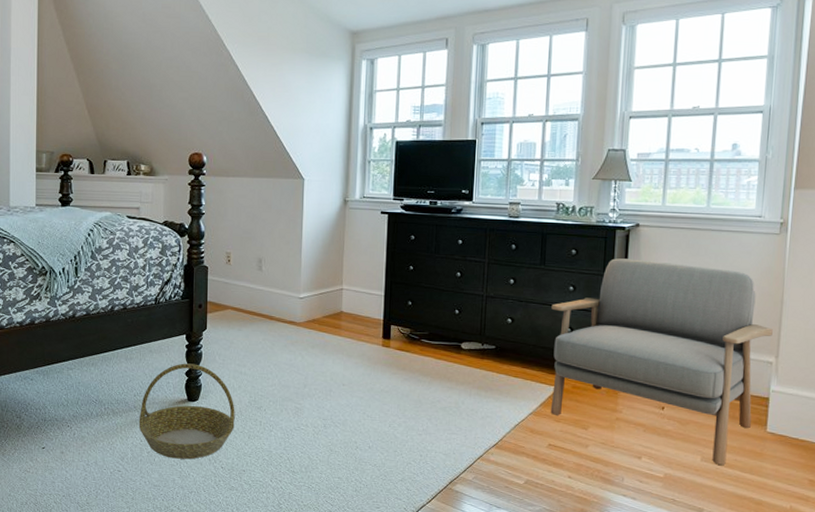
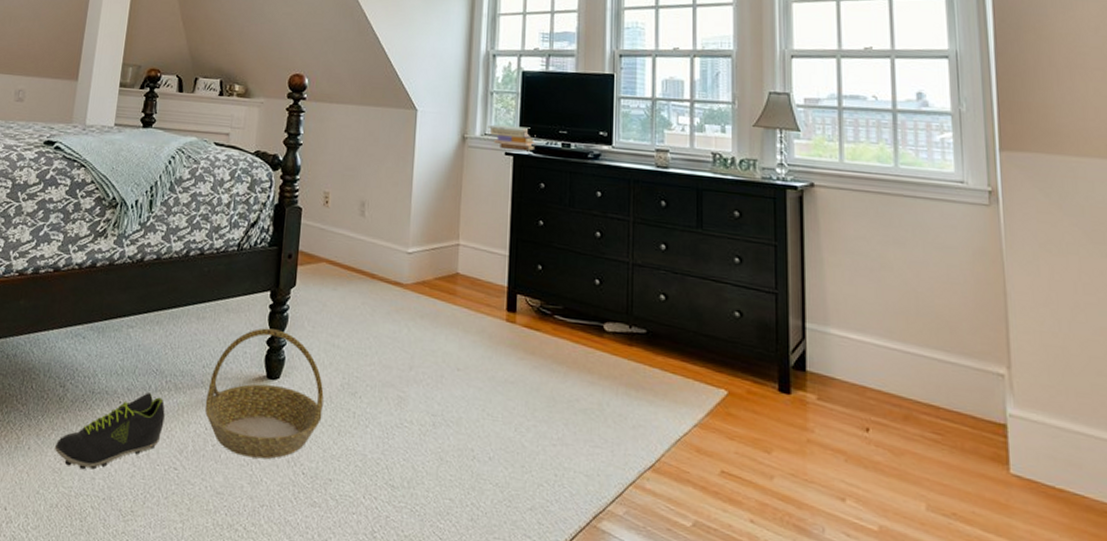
athletic shoe: none [18,417,106,477] -> present [54,392,165,470]
books: none [366,188,408,210] -> present [488,124,536,152]
armchair: present [550,258,773,465] -> none [714,225,999,519]

